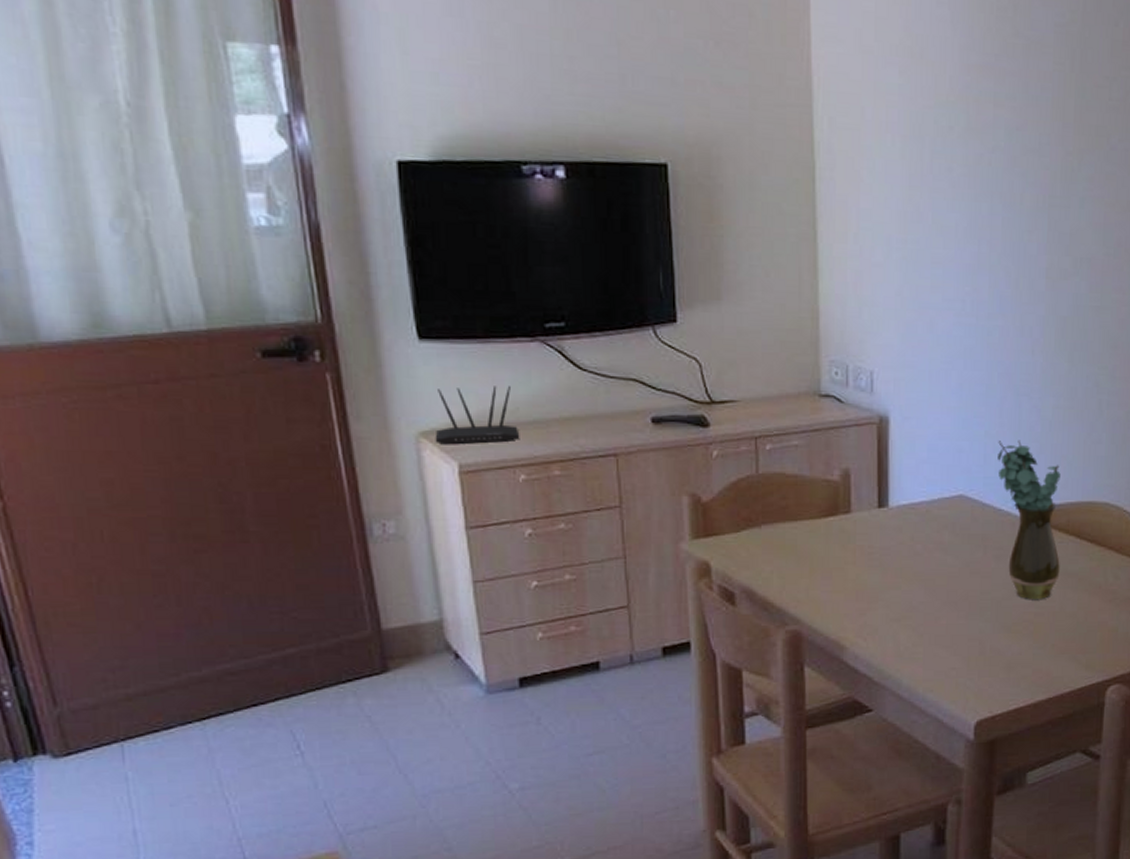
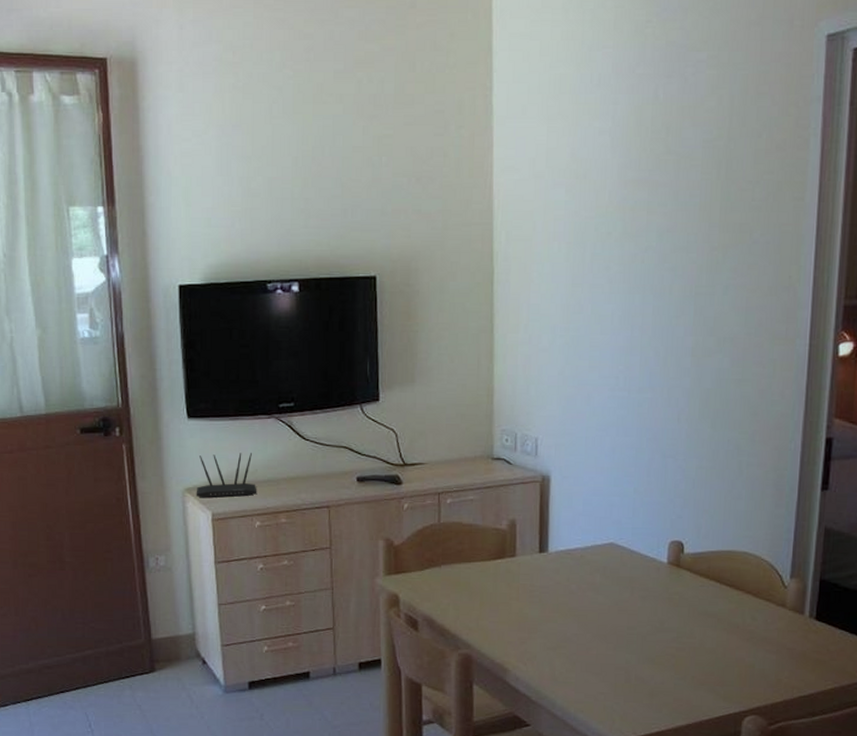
vase: present [998,440,1061,599] -> none [645,496,702,636]

